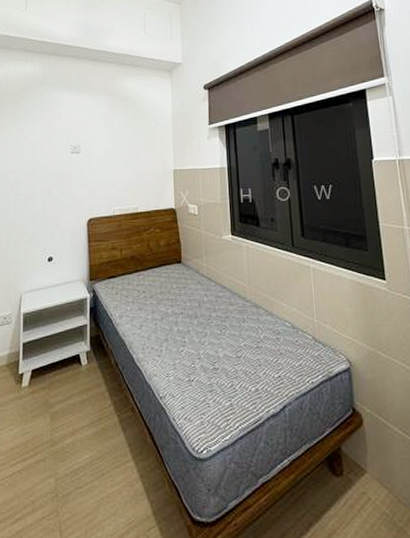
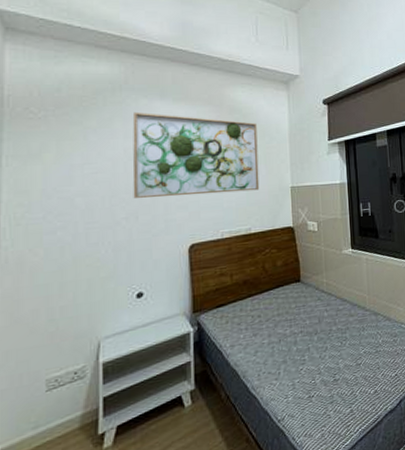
wall art: none [47,103,146,176] -> present [132,111,260,198]

